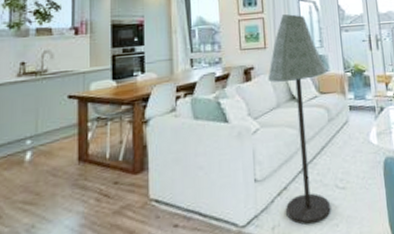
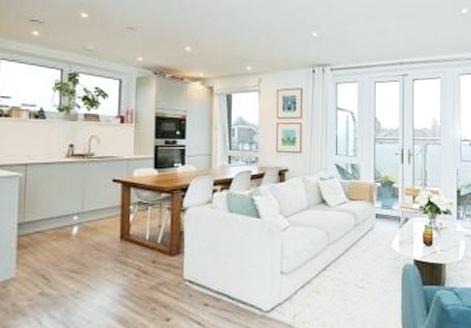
floor lamp: present [268,14,331,226] -> none [301,122,359,317]

